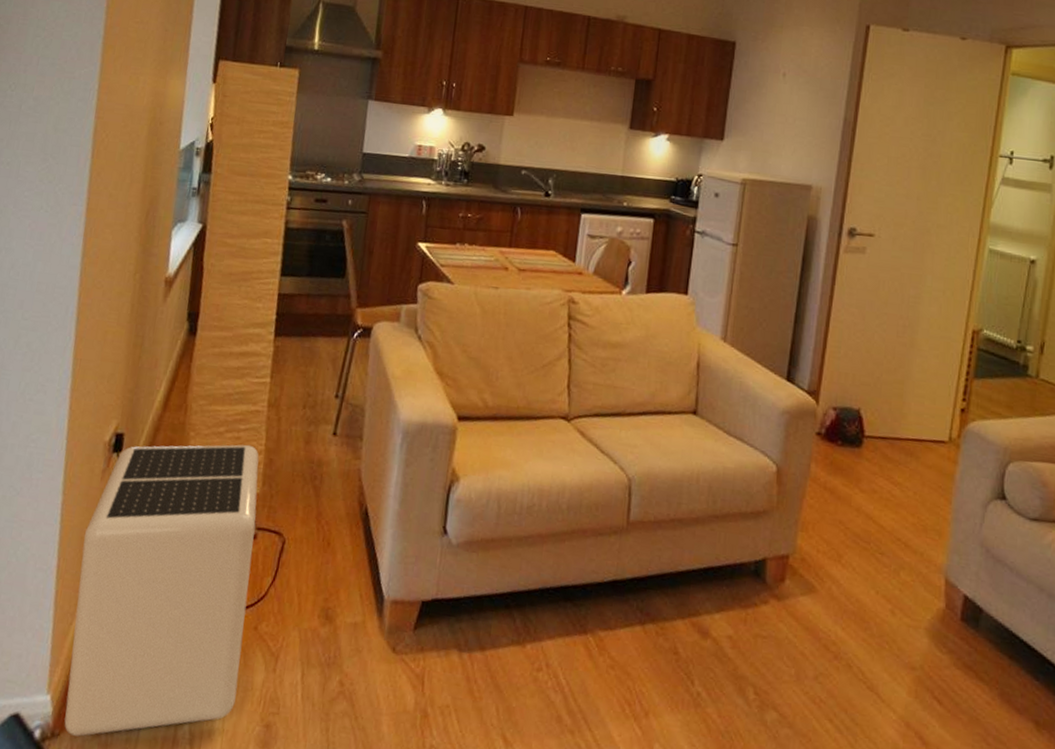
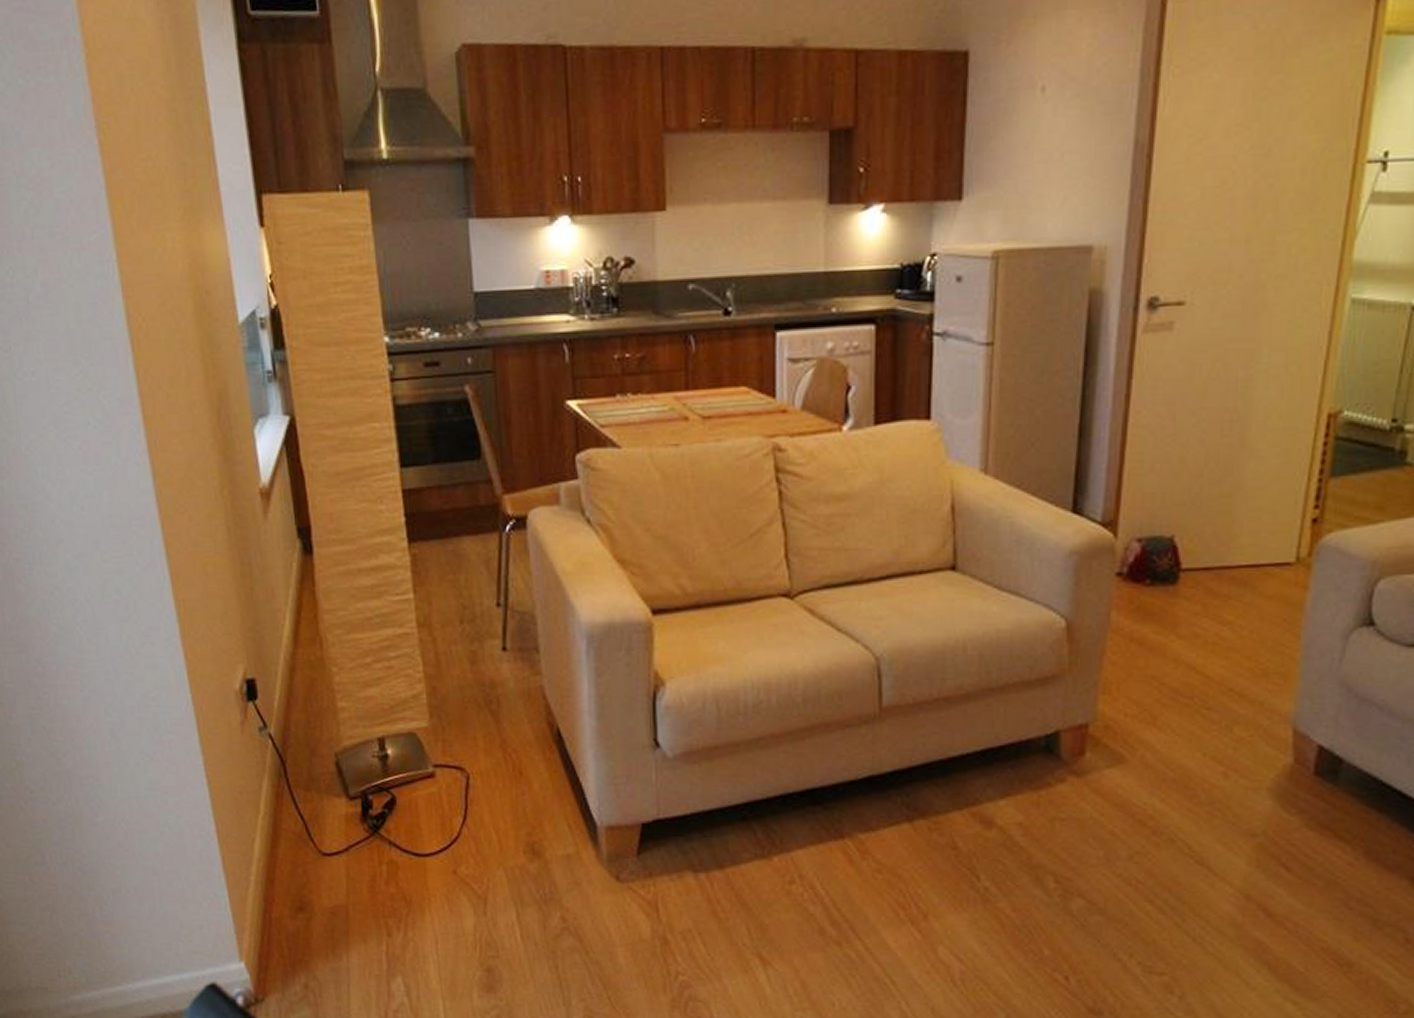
air purifier: present [64,444,259,737] -> none [237,673,448,999]

